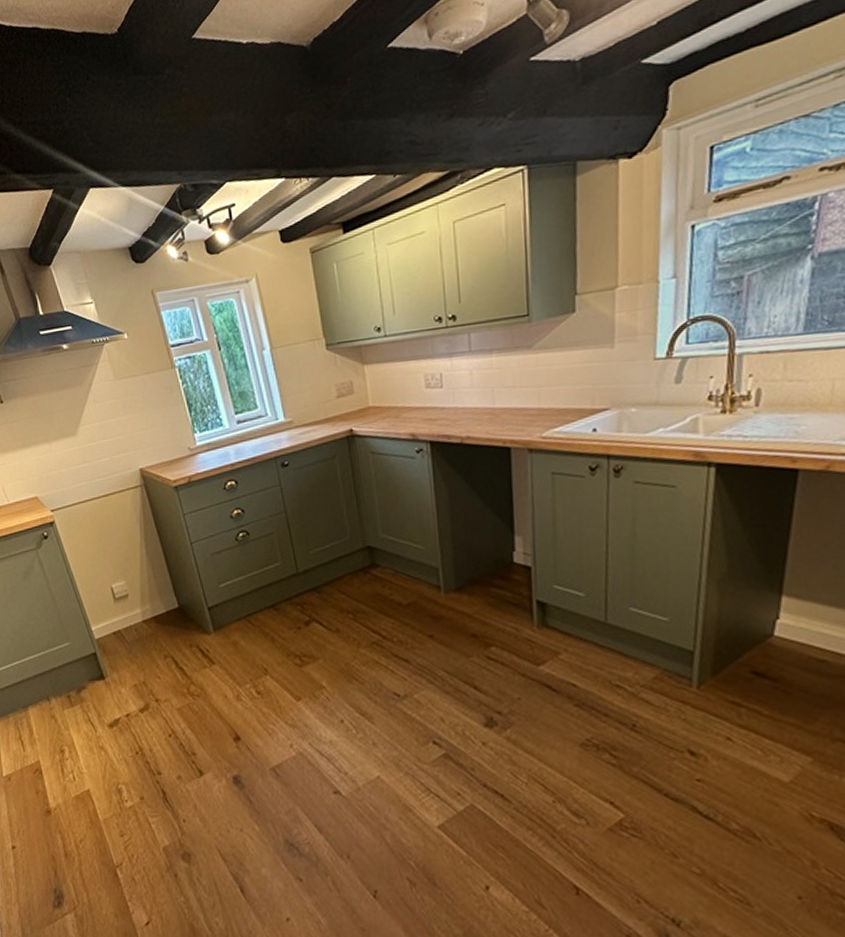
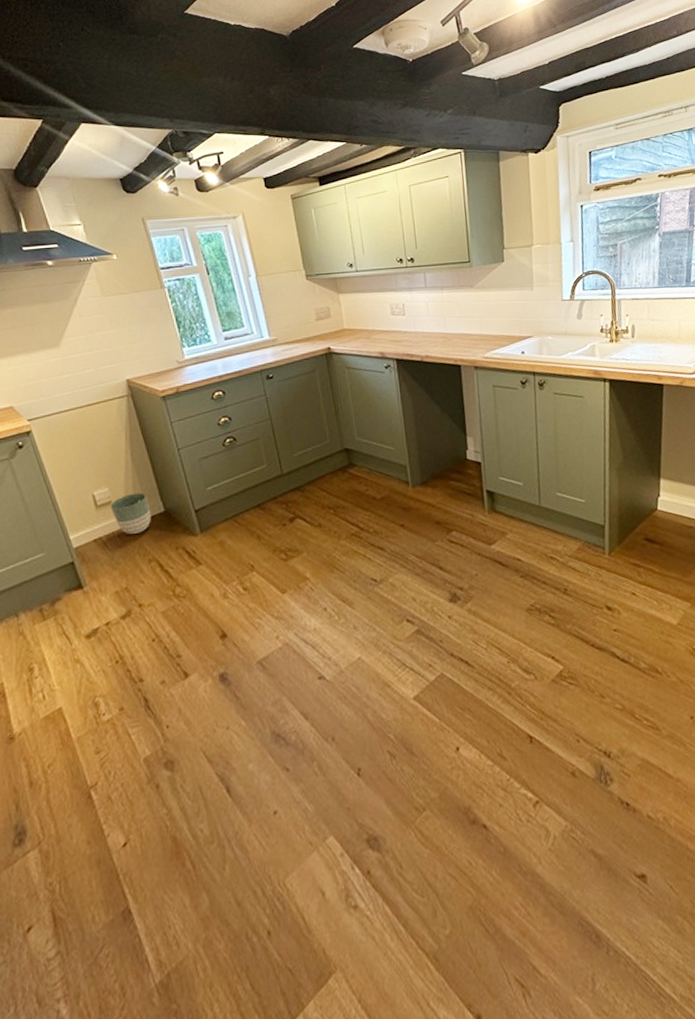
planter: none [127,587,166,630] -> present [110,492,151,535]

